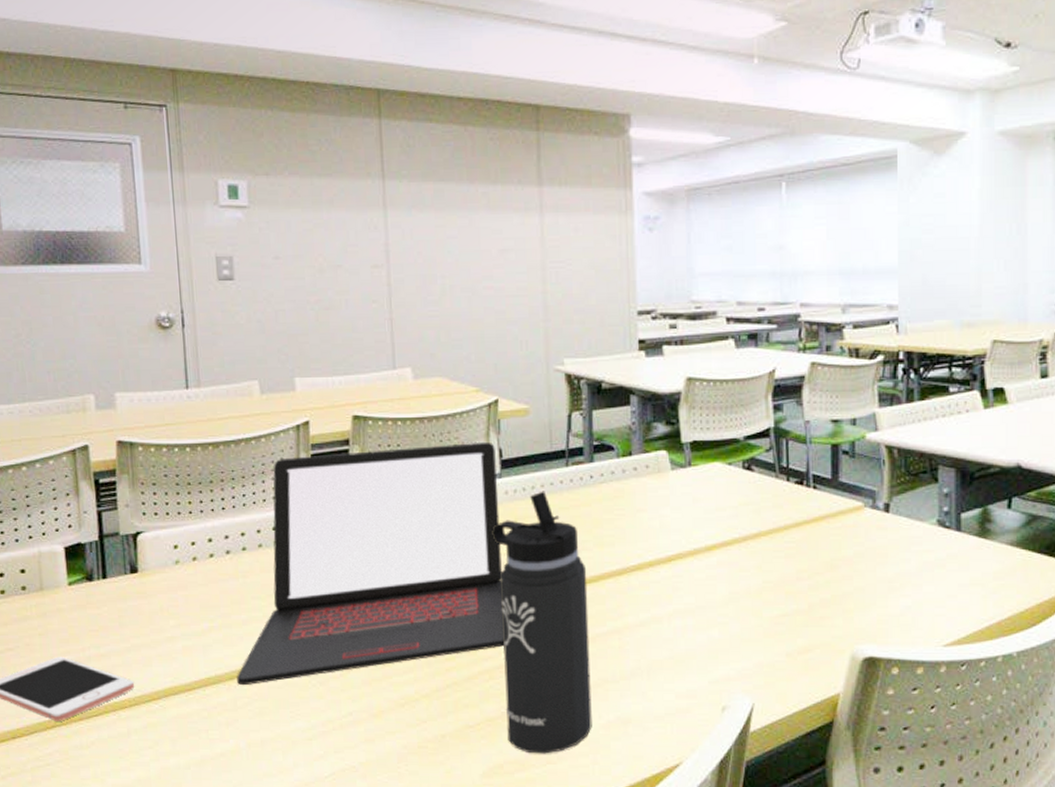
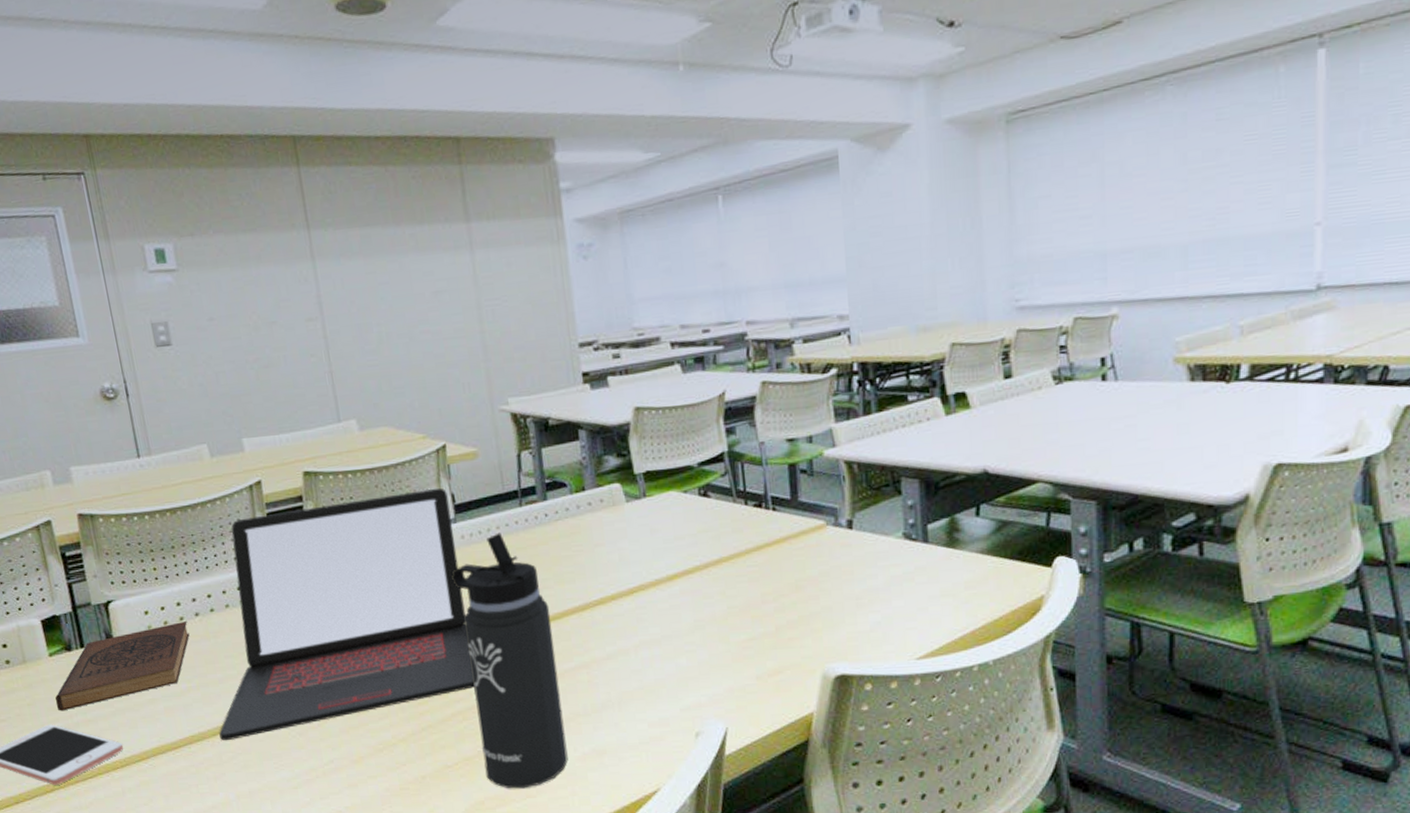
book: none [69,559,218,644] -> present [55,621,190,711]

